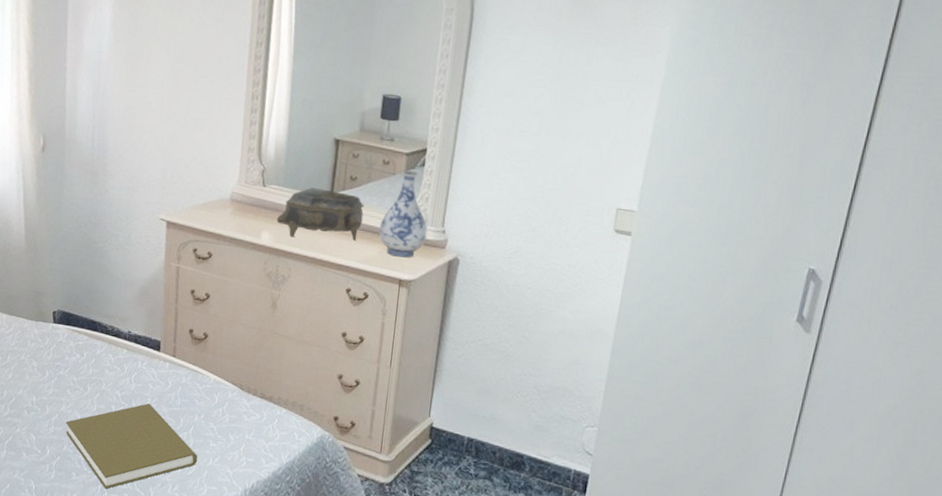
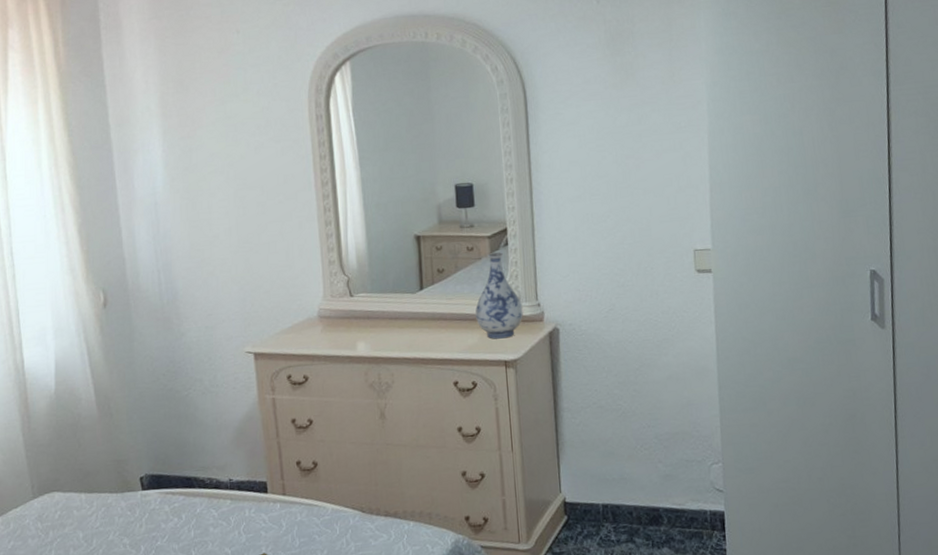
jewelry box: present [277,187,364,241] -> none [371,287,458,342]

